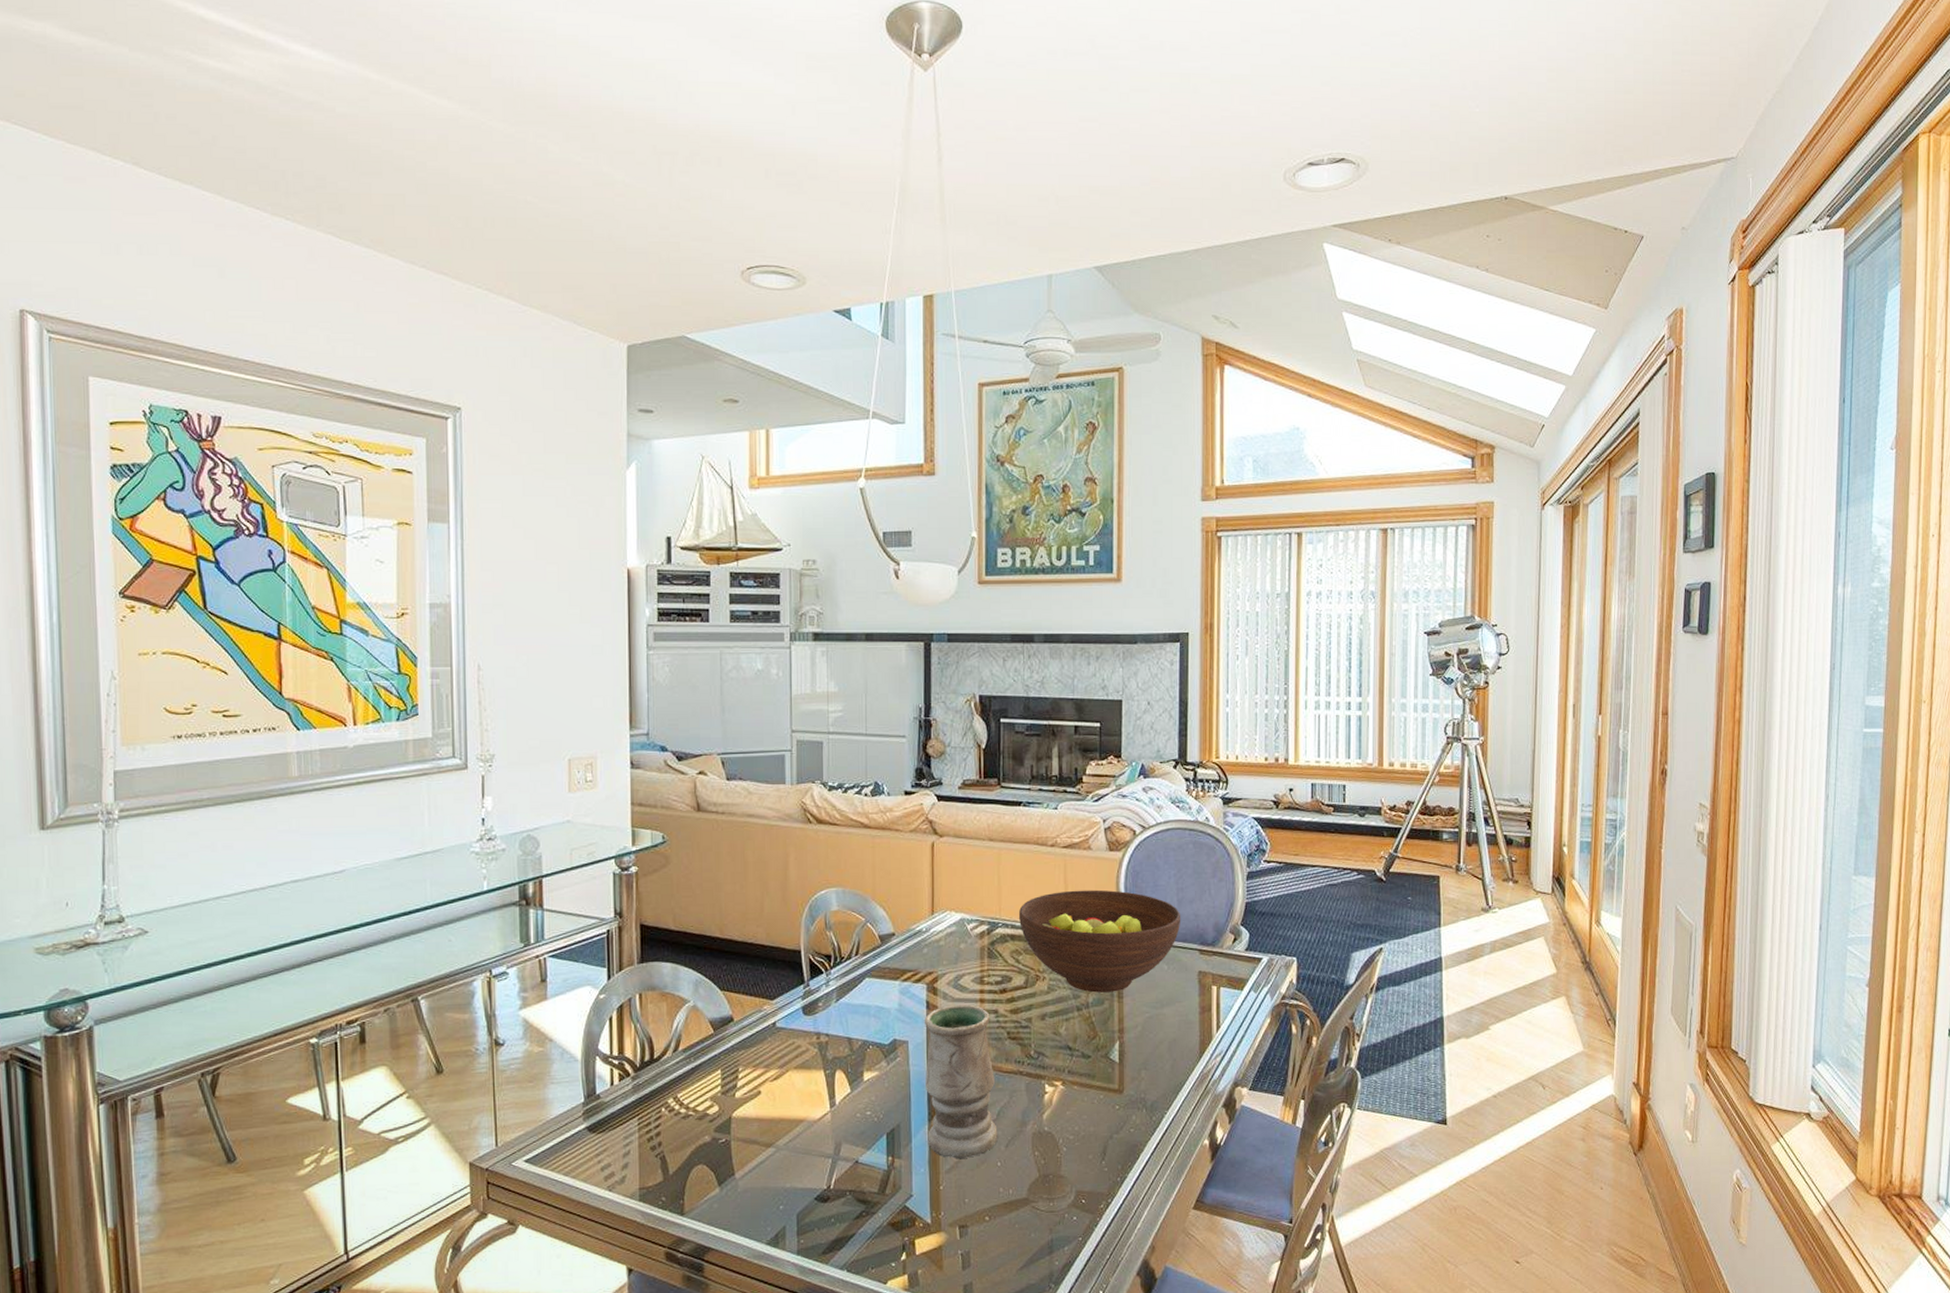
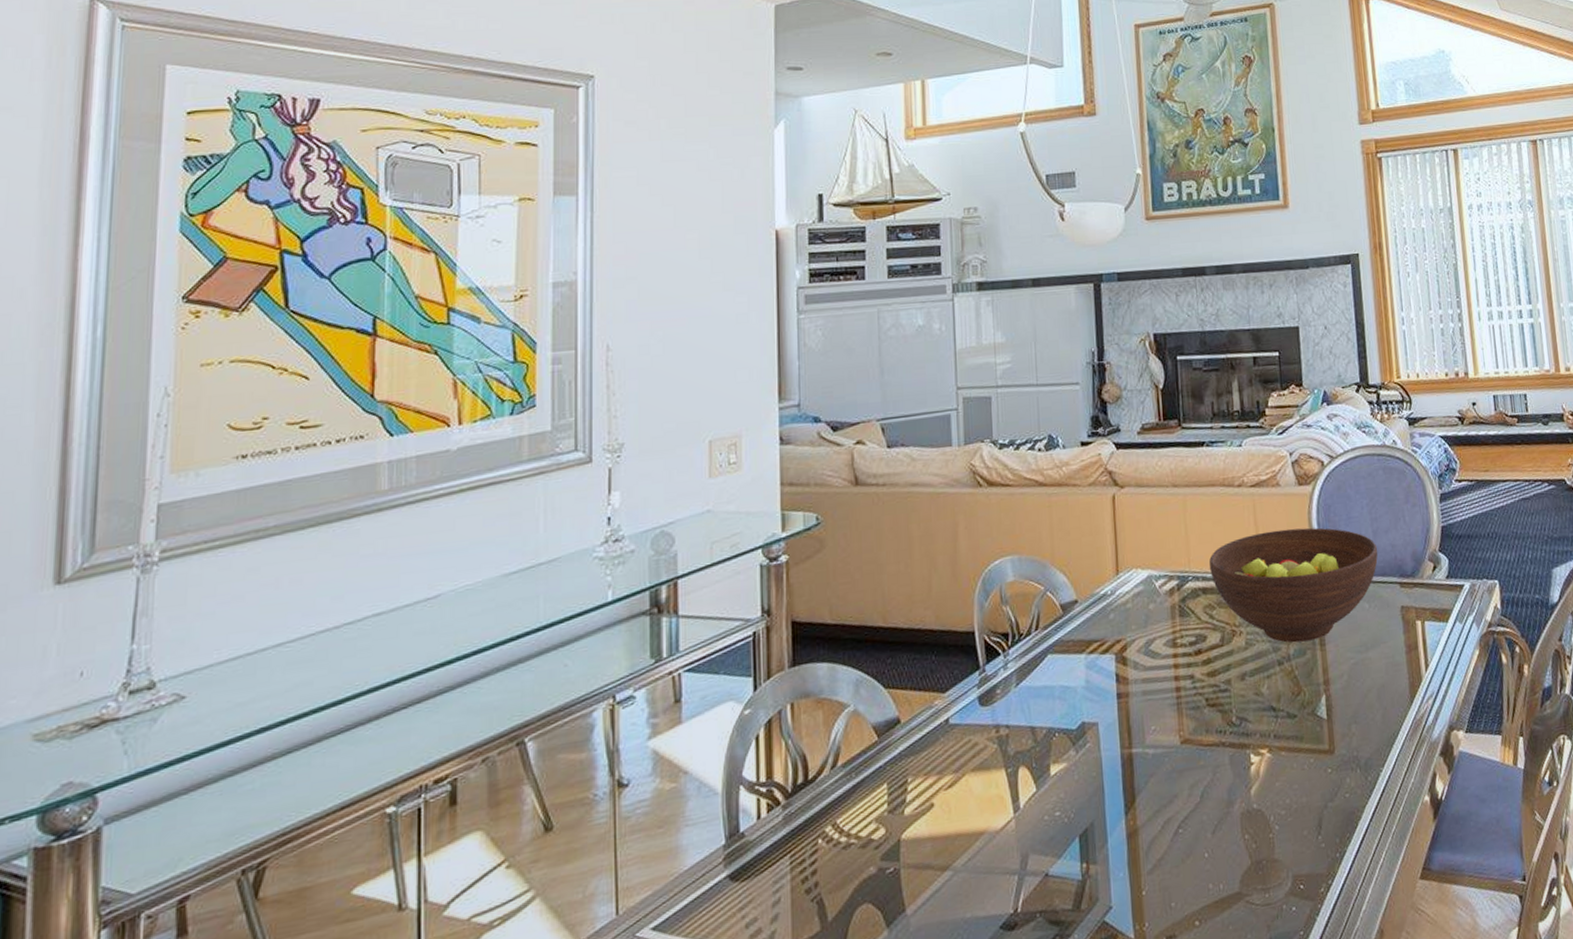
vase: present [925,1004,999,1160] -> none [1115,672,1204,856]

